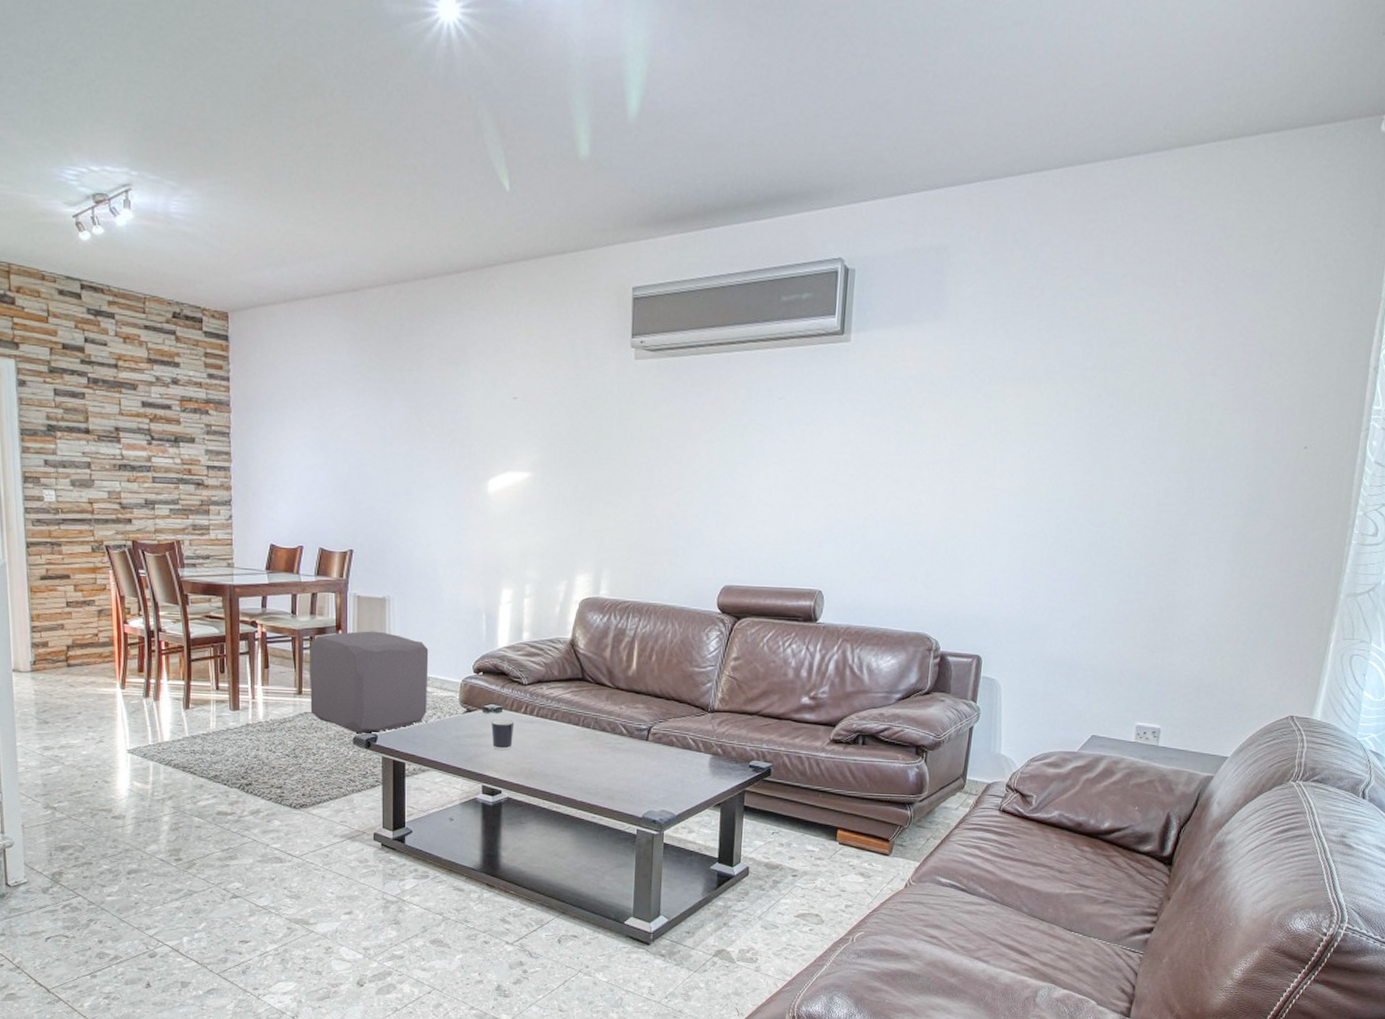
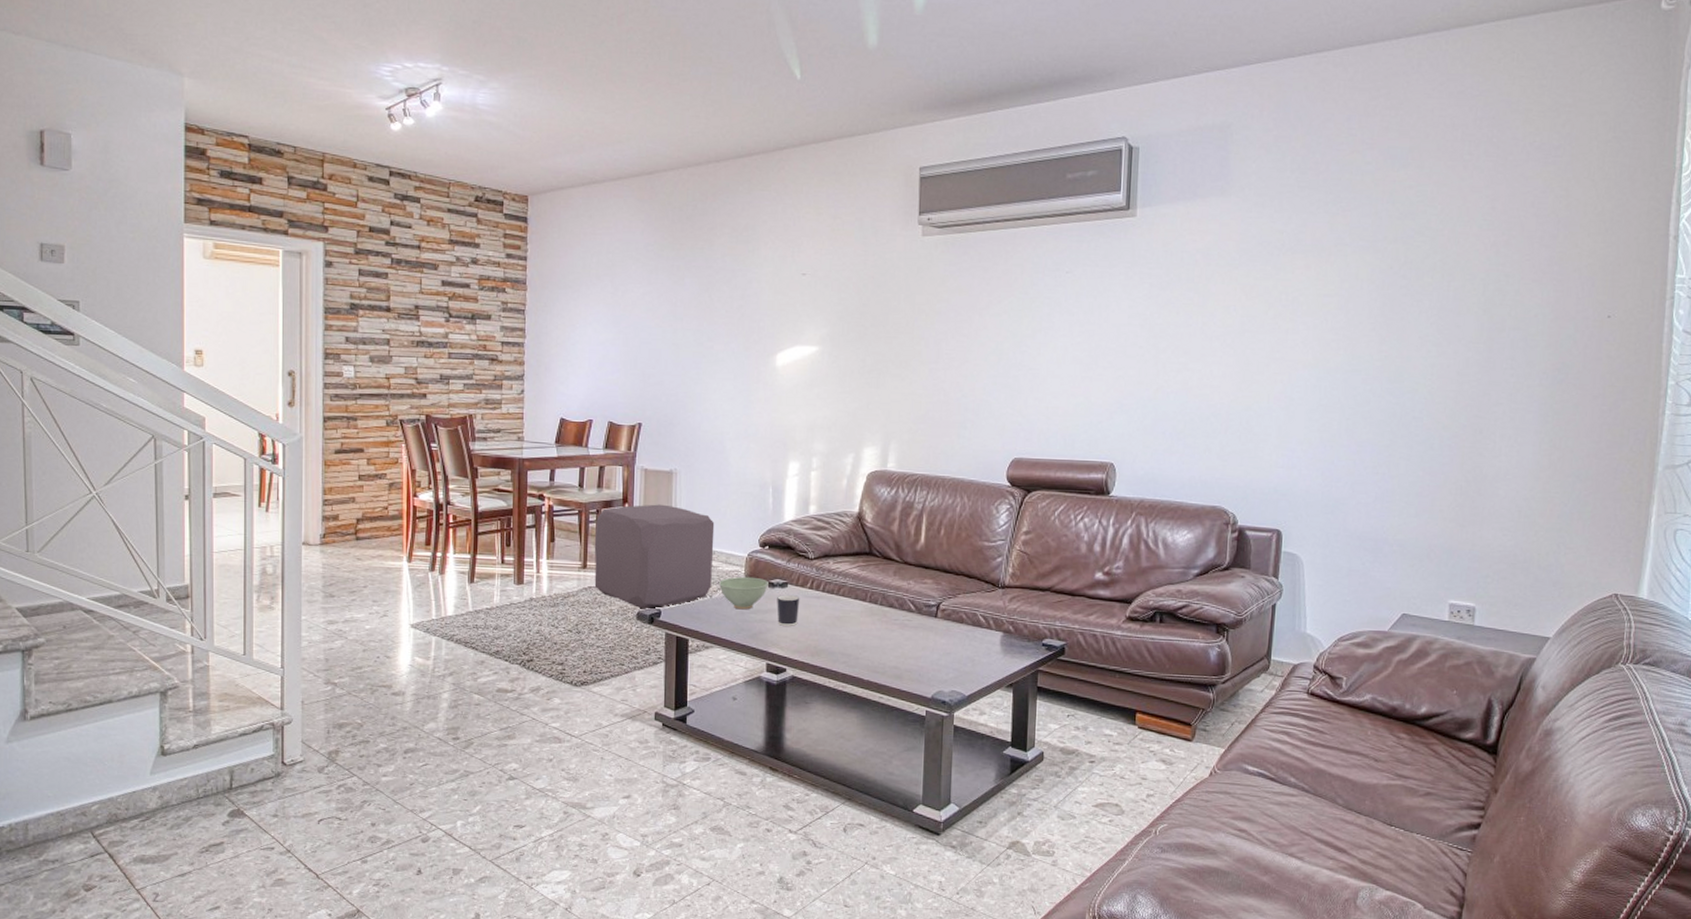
bowl: none [434,702,483,734] -> present [719,576,768,610]

